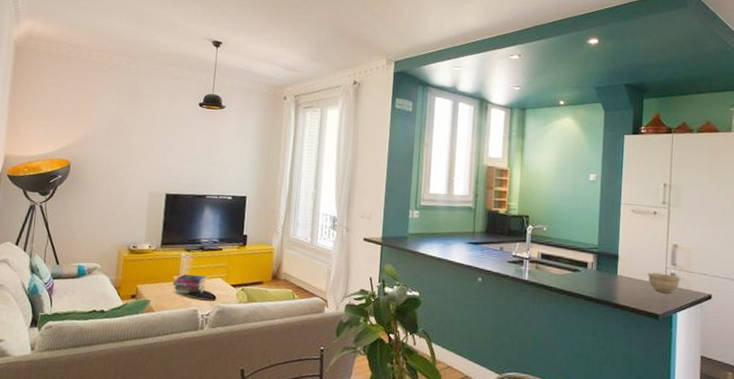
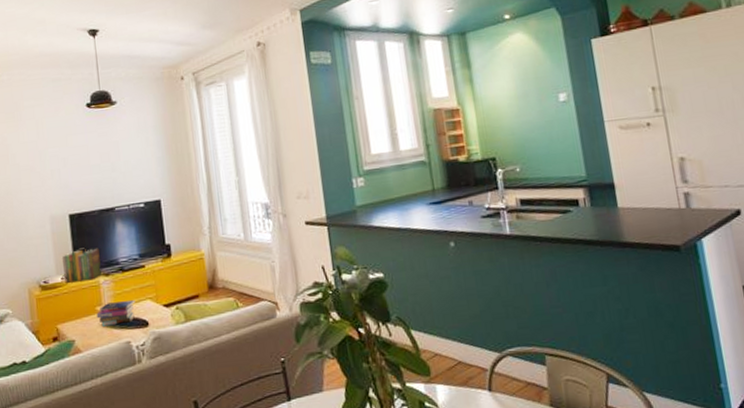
books: none [151,224,186,253] -> present [62,247,103,283]
bowl: present [646,272,681,294] -> none [653,194,698,219]

